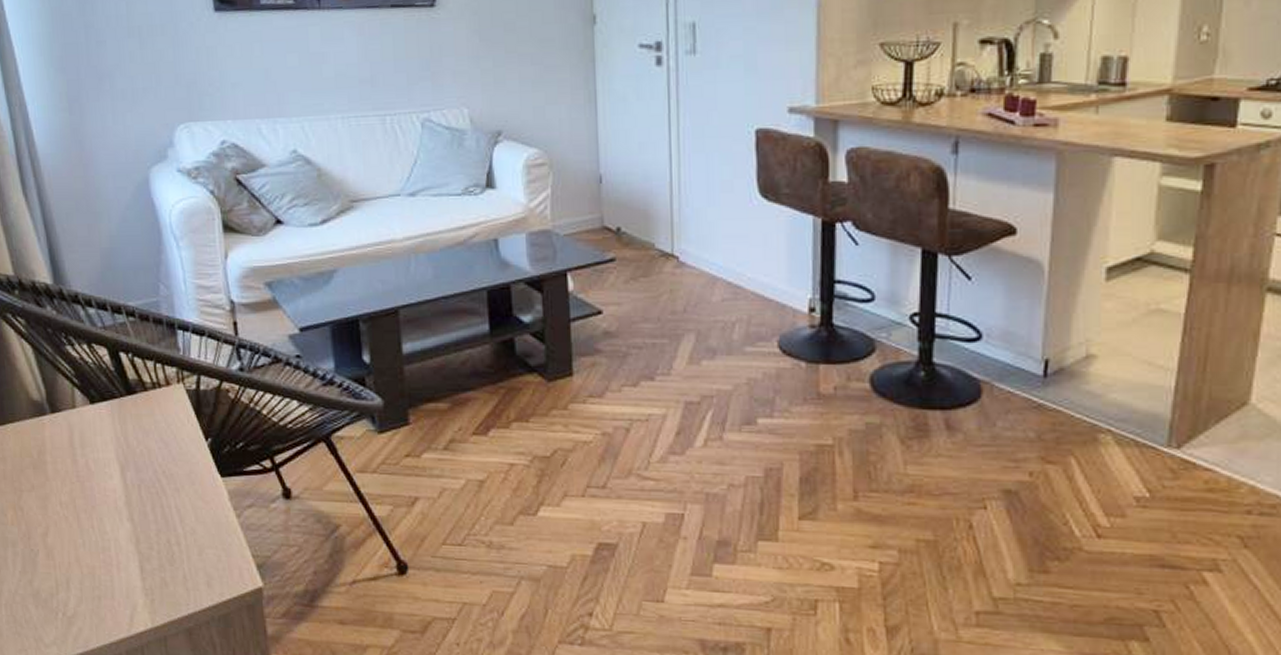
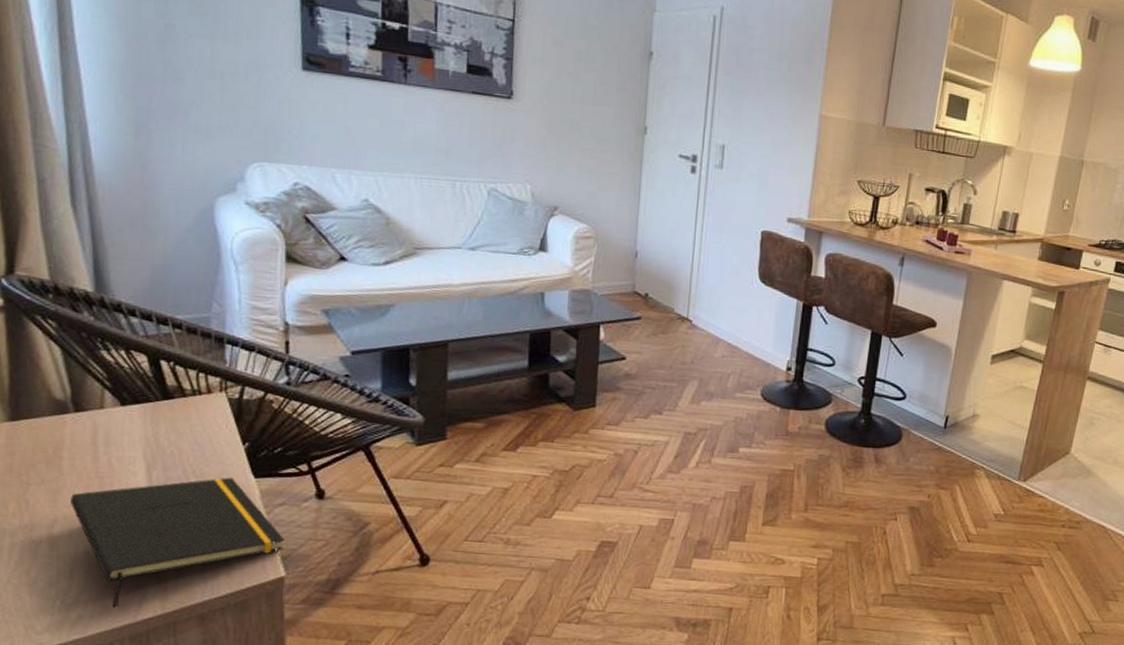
notepad: none [58,477,258,621] -> present [70,477,285,608]

